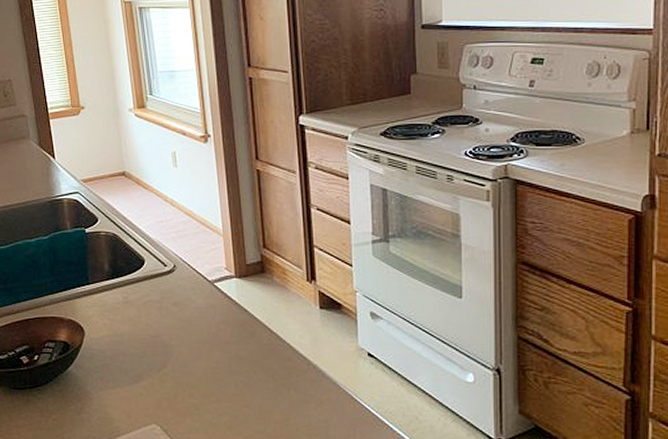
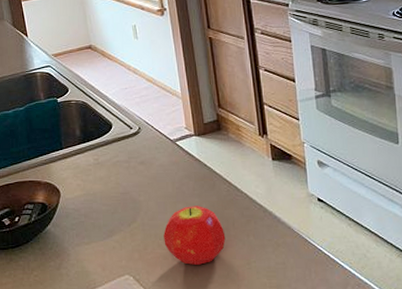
fruit: none [196,353,264,418] -> present [164,206,226,265]

